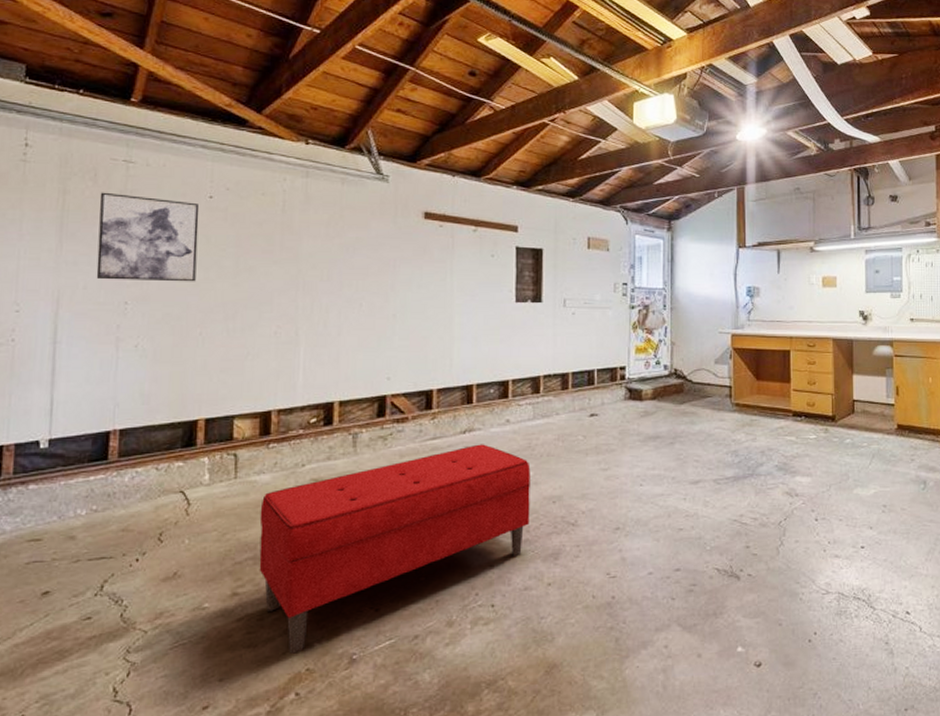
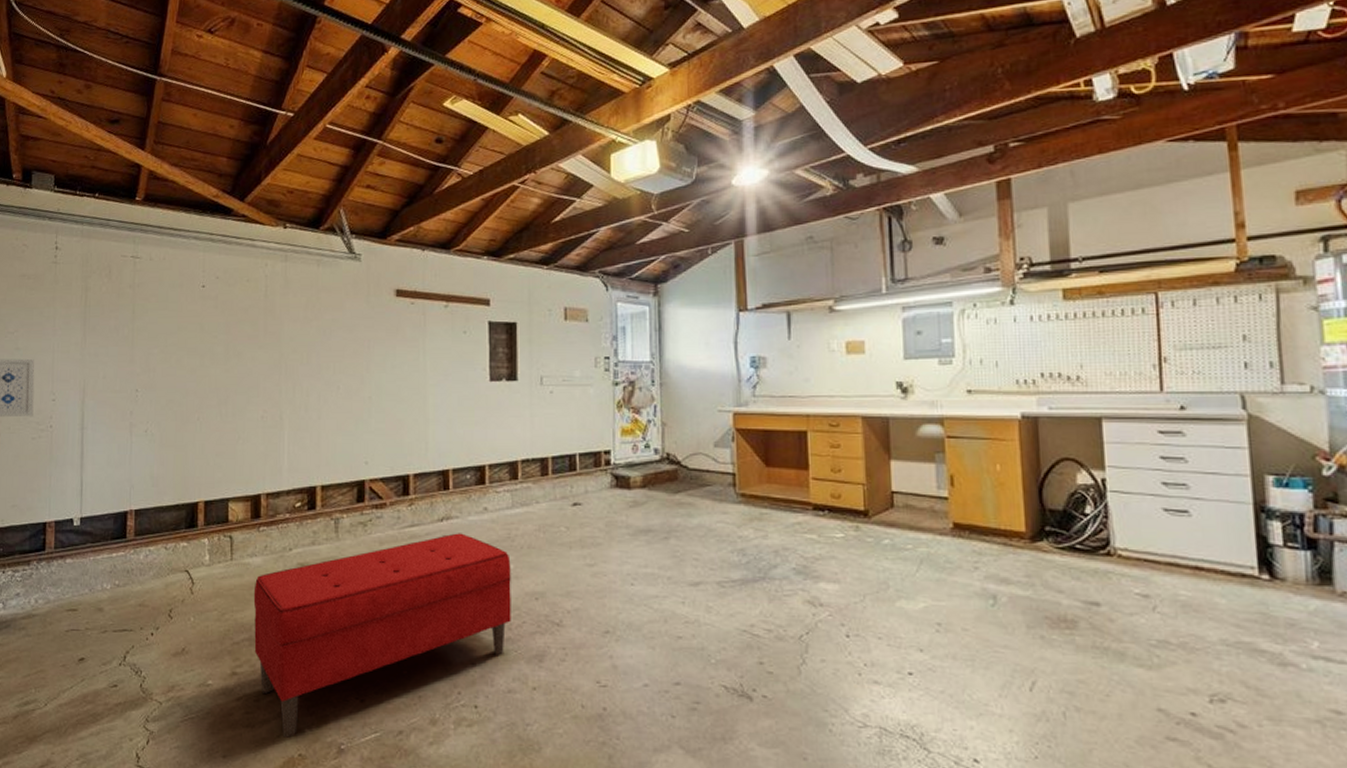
wall art: present [96,192,200,282] -> none [113,287,194,370]

